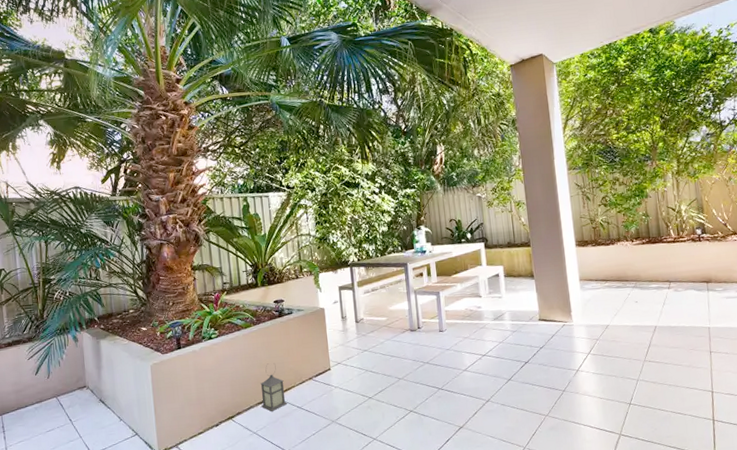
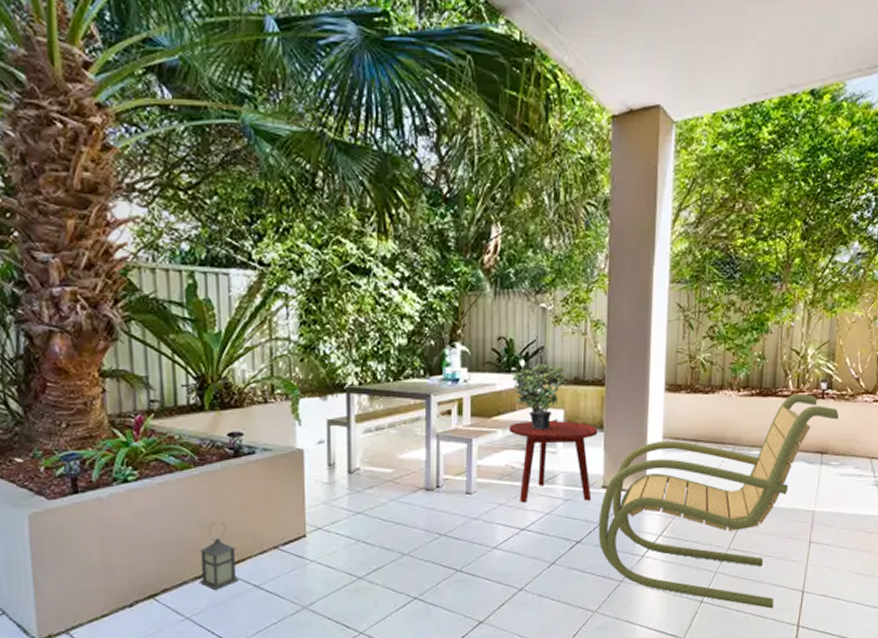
potted plant: none [463,234,503,282] -> present [512,363,567,429]
side table: none [464,274,531,336] -> present [509,420,598,503]
lounge chair: none [539,239,715,407] -> present [598,393,839,609]

